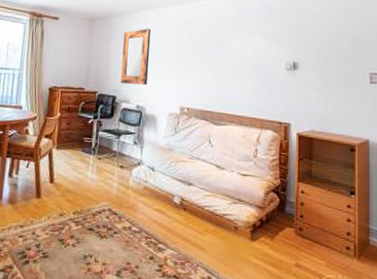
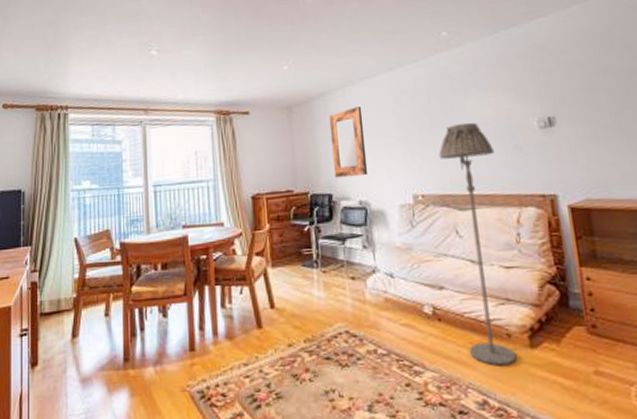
floor lamp: none [203,56,249,252] -> present [439,122,517,366]

